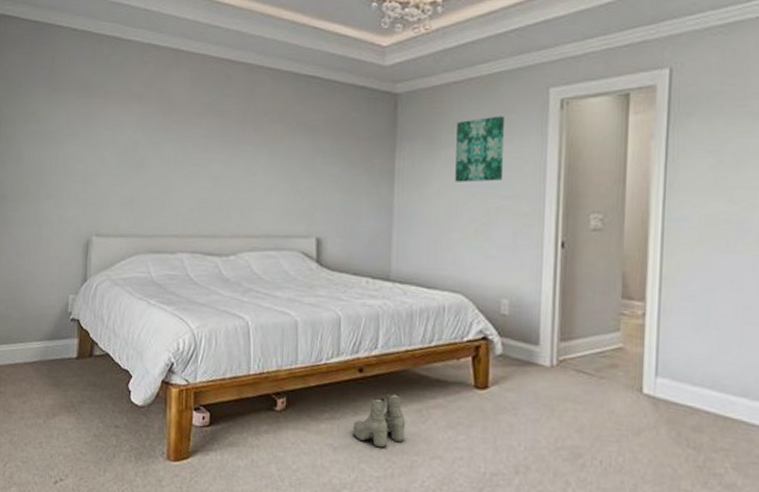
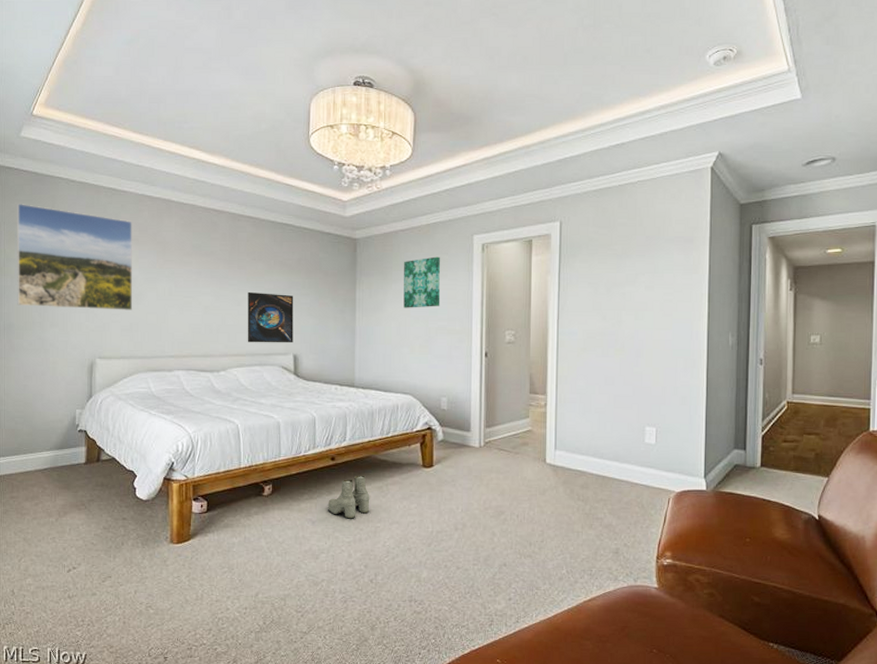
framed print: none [12,56,136,180] -> present [17,203,133,310]
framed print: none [262,159,319,224] -> present [247,291,294,343]

